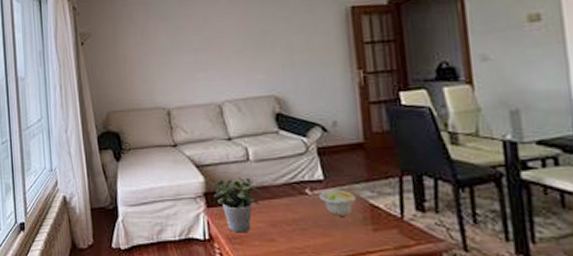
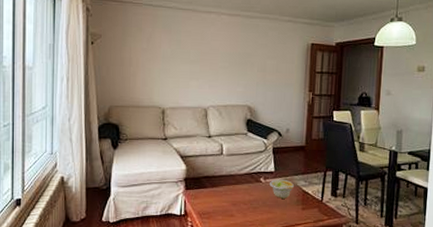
potted plant: present [212,177,262,233] -> none [191,167,229,210]

